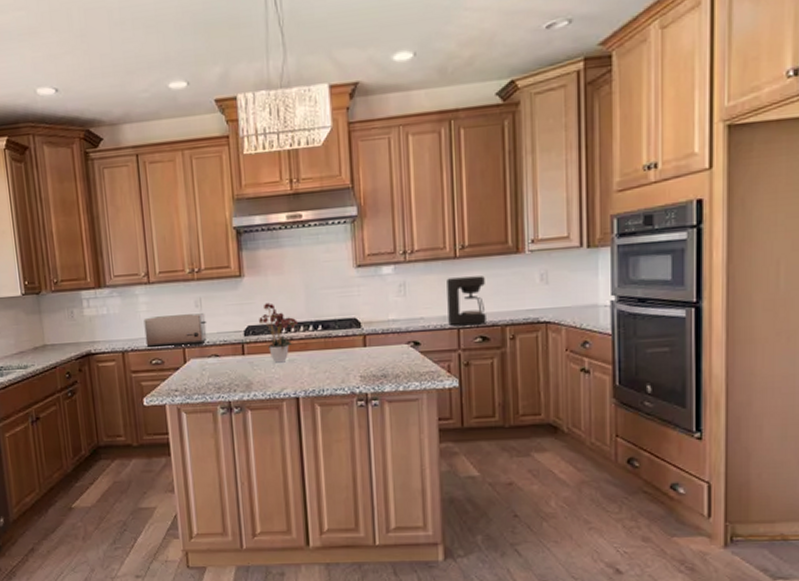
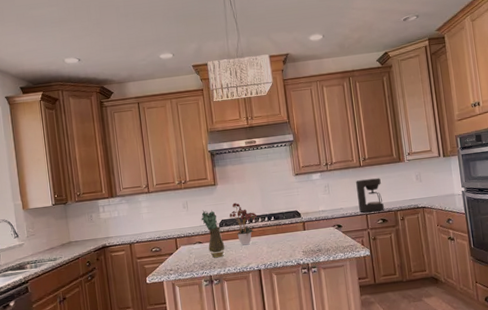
toaster: present [143,313,207,348] -> none [145,212,193,240]
vase: none [219,310,251,378] -> present [201,209,225,259]

